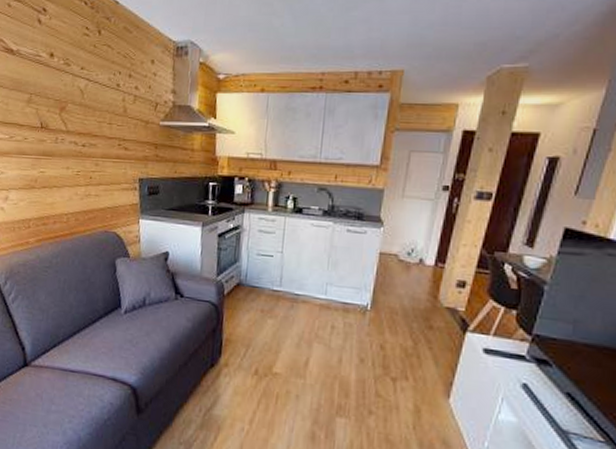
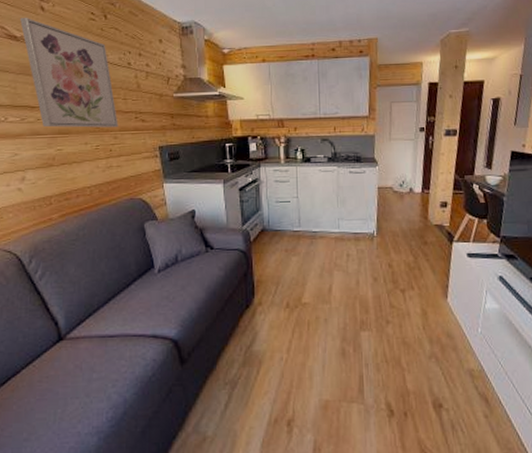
wall art: none [17,30,101,153] -> present [19,17,118,128]

